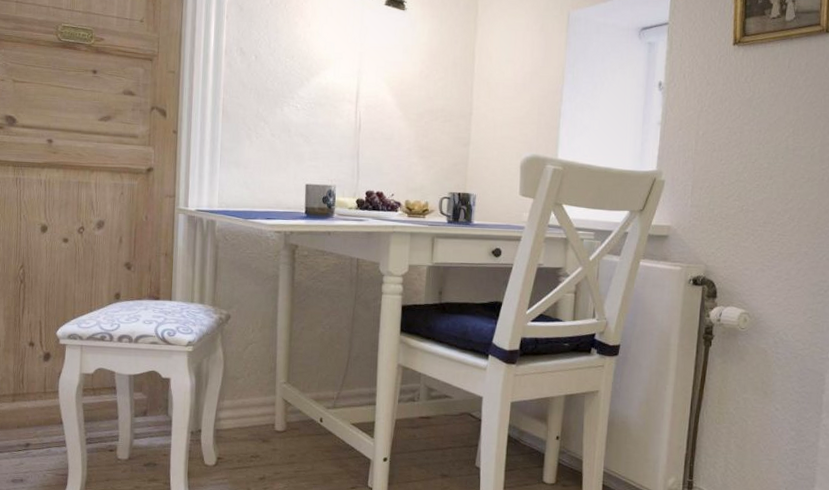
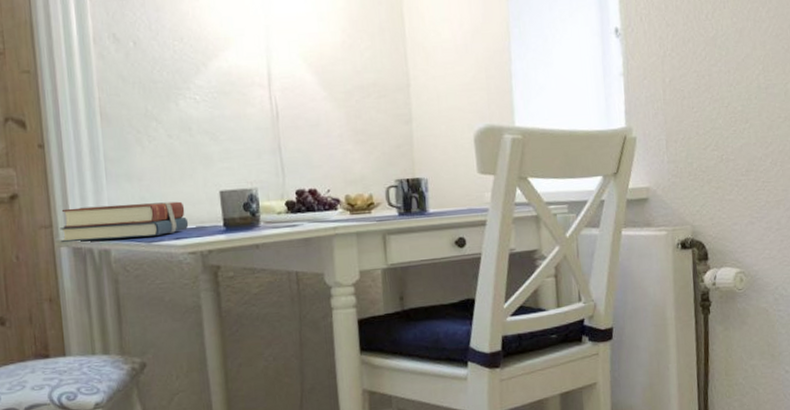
books: none [180,184,278,215] -> present [60,201,189,242]

